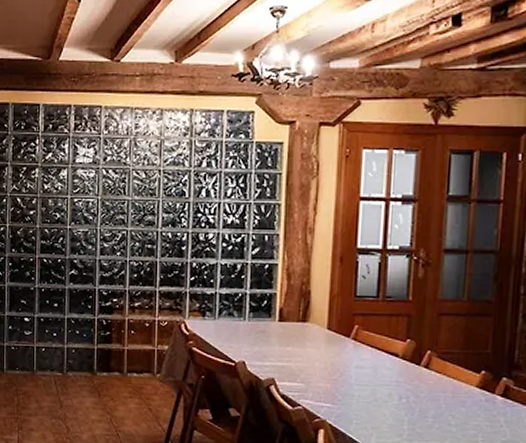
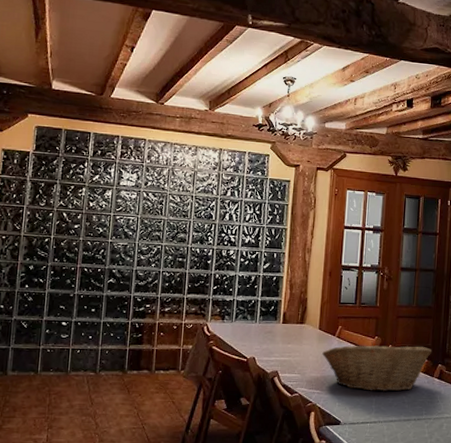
fruit basket: none [332,346,493,411] -> present [322,342,432,392]

